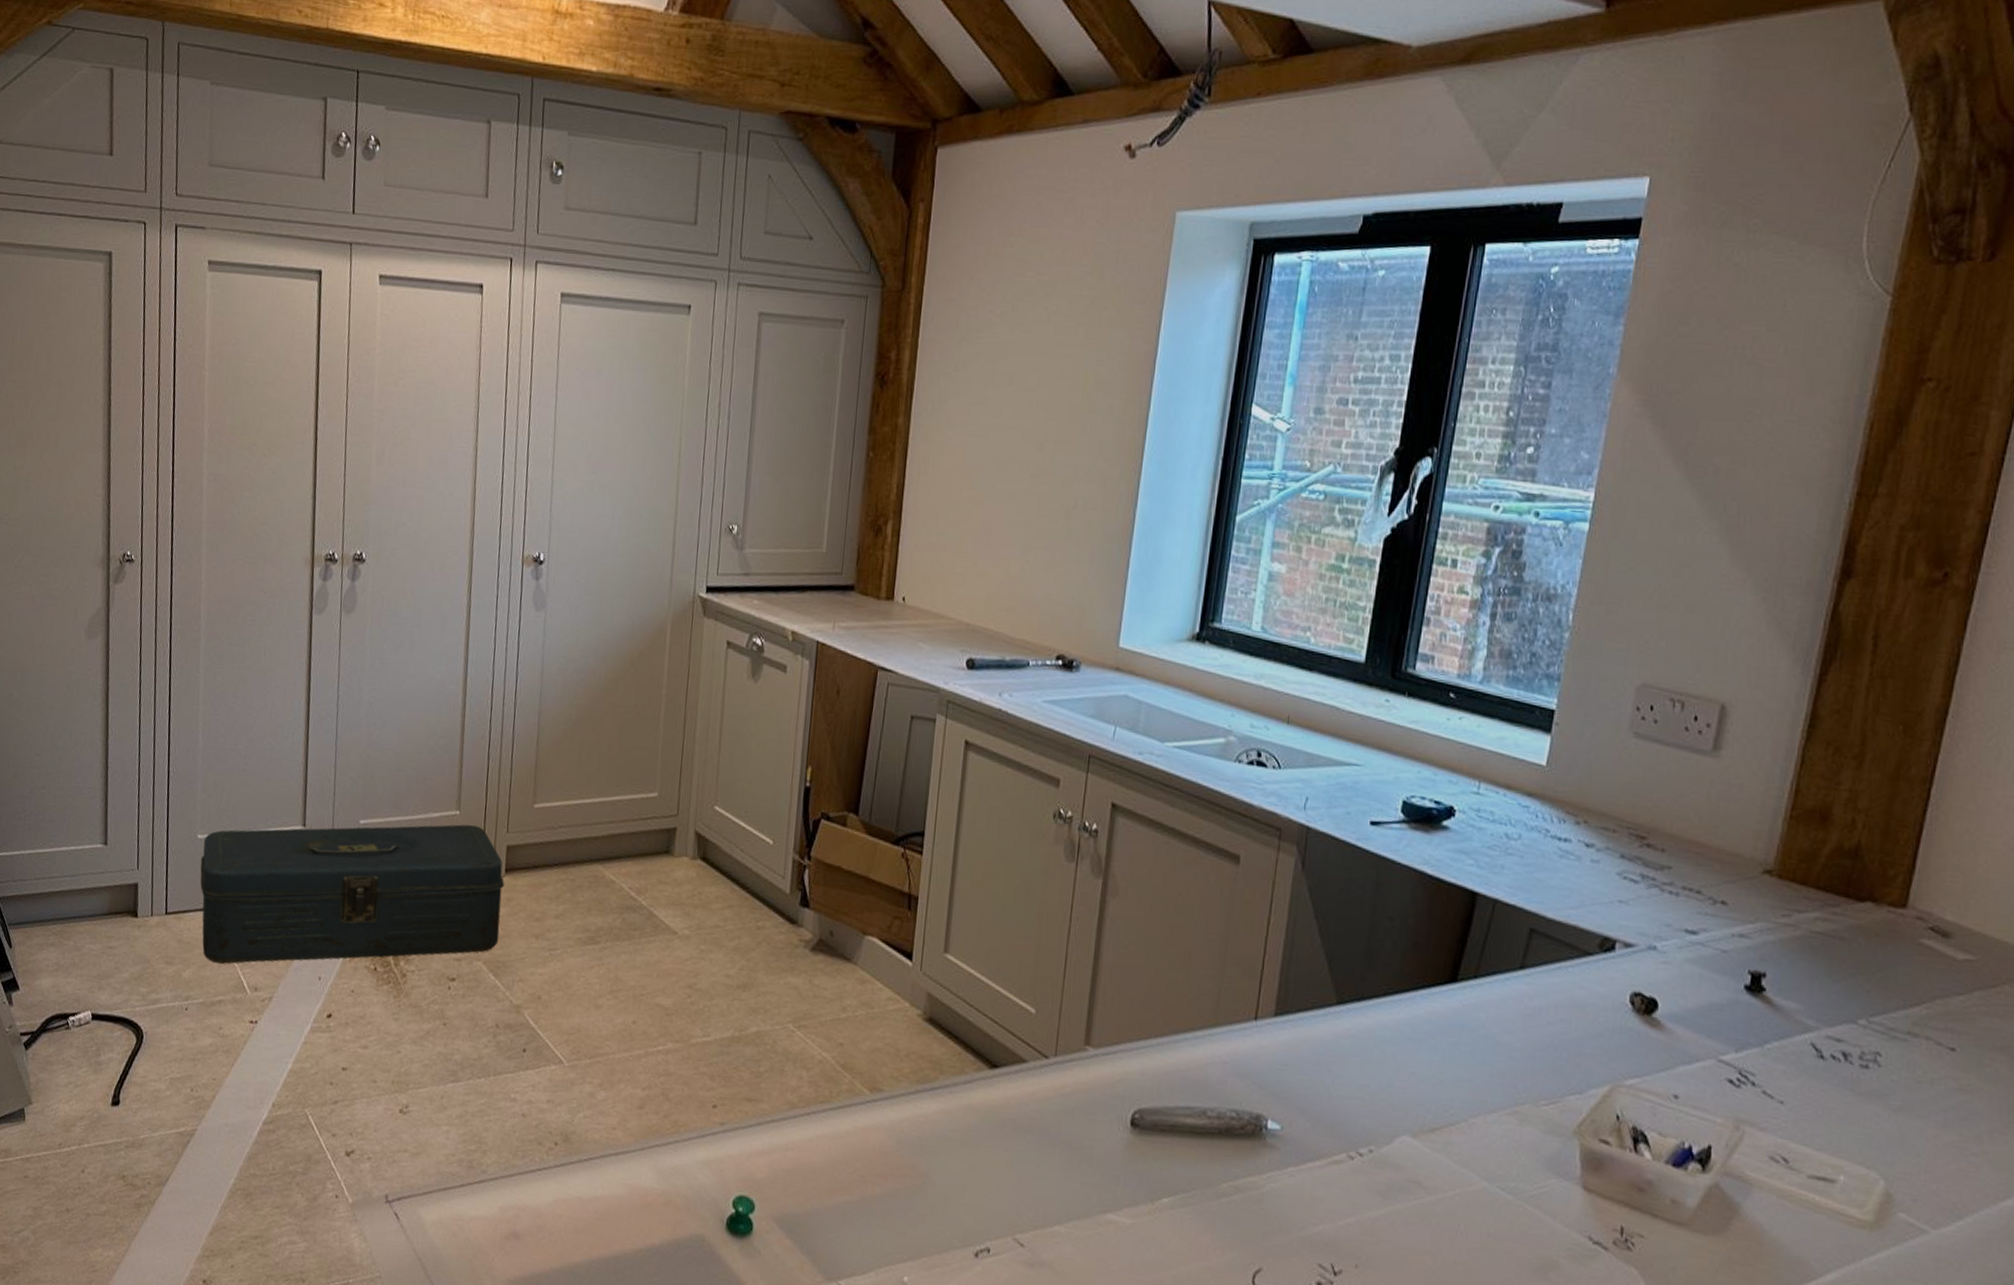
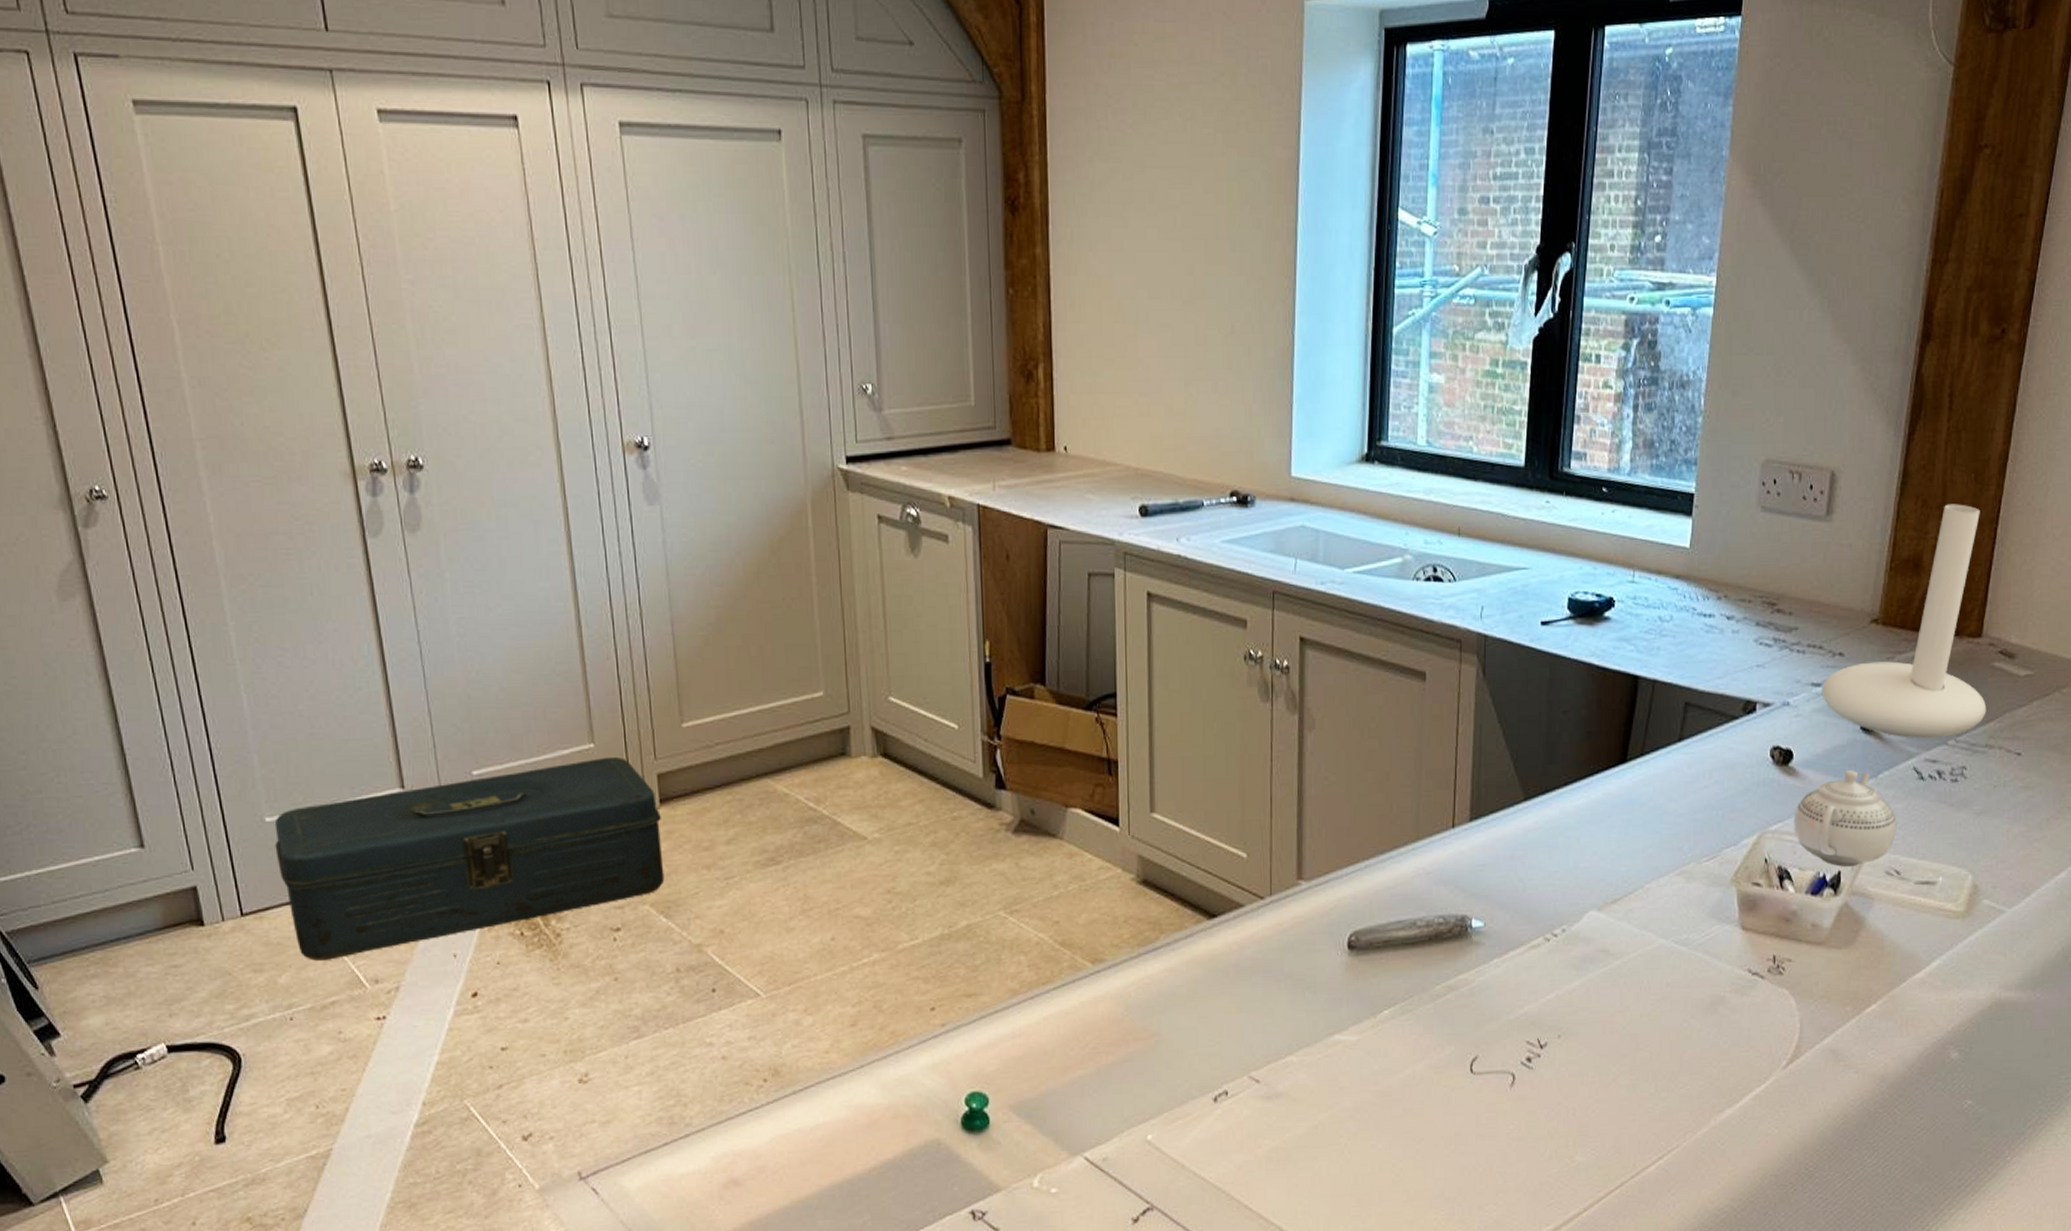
teapot: none [1654,1032,1787,1144] -> present [1793,769,1897,868]
paper towel holder: none [1697,755,1911,1015] -> present [1822,504,1987,739]

